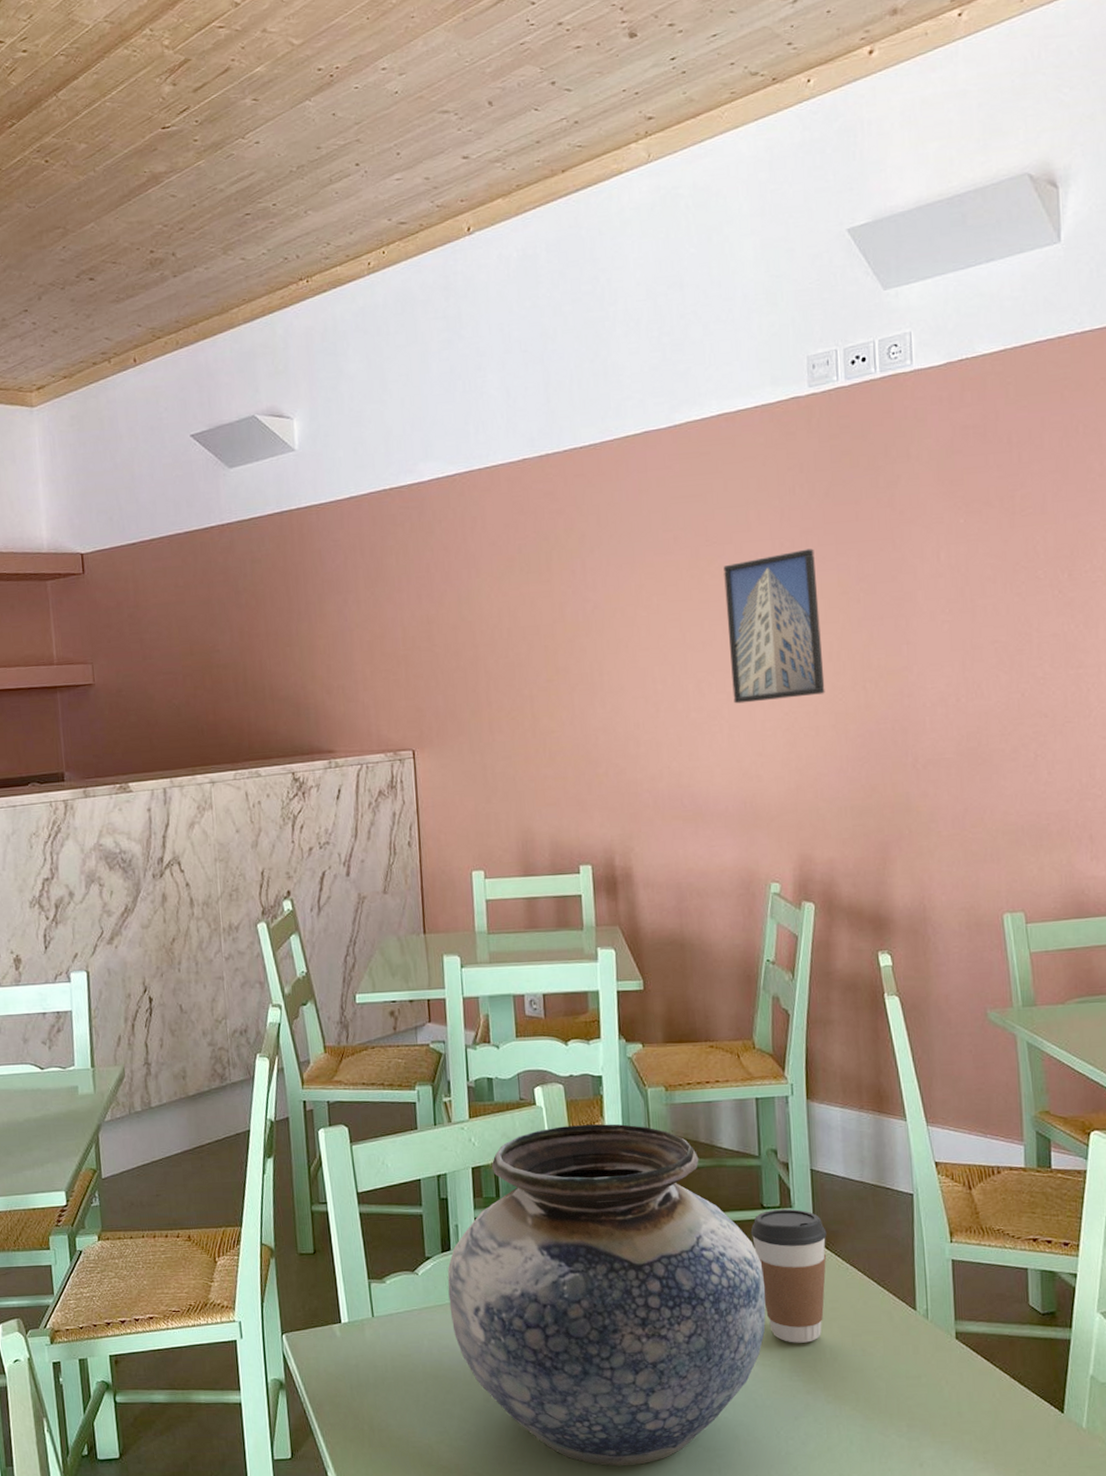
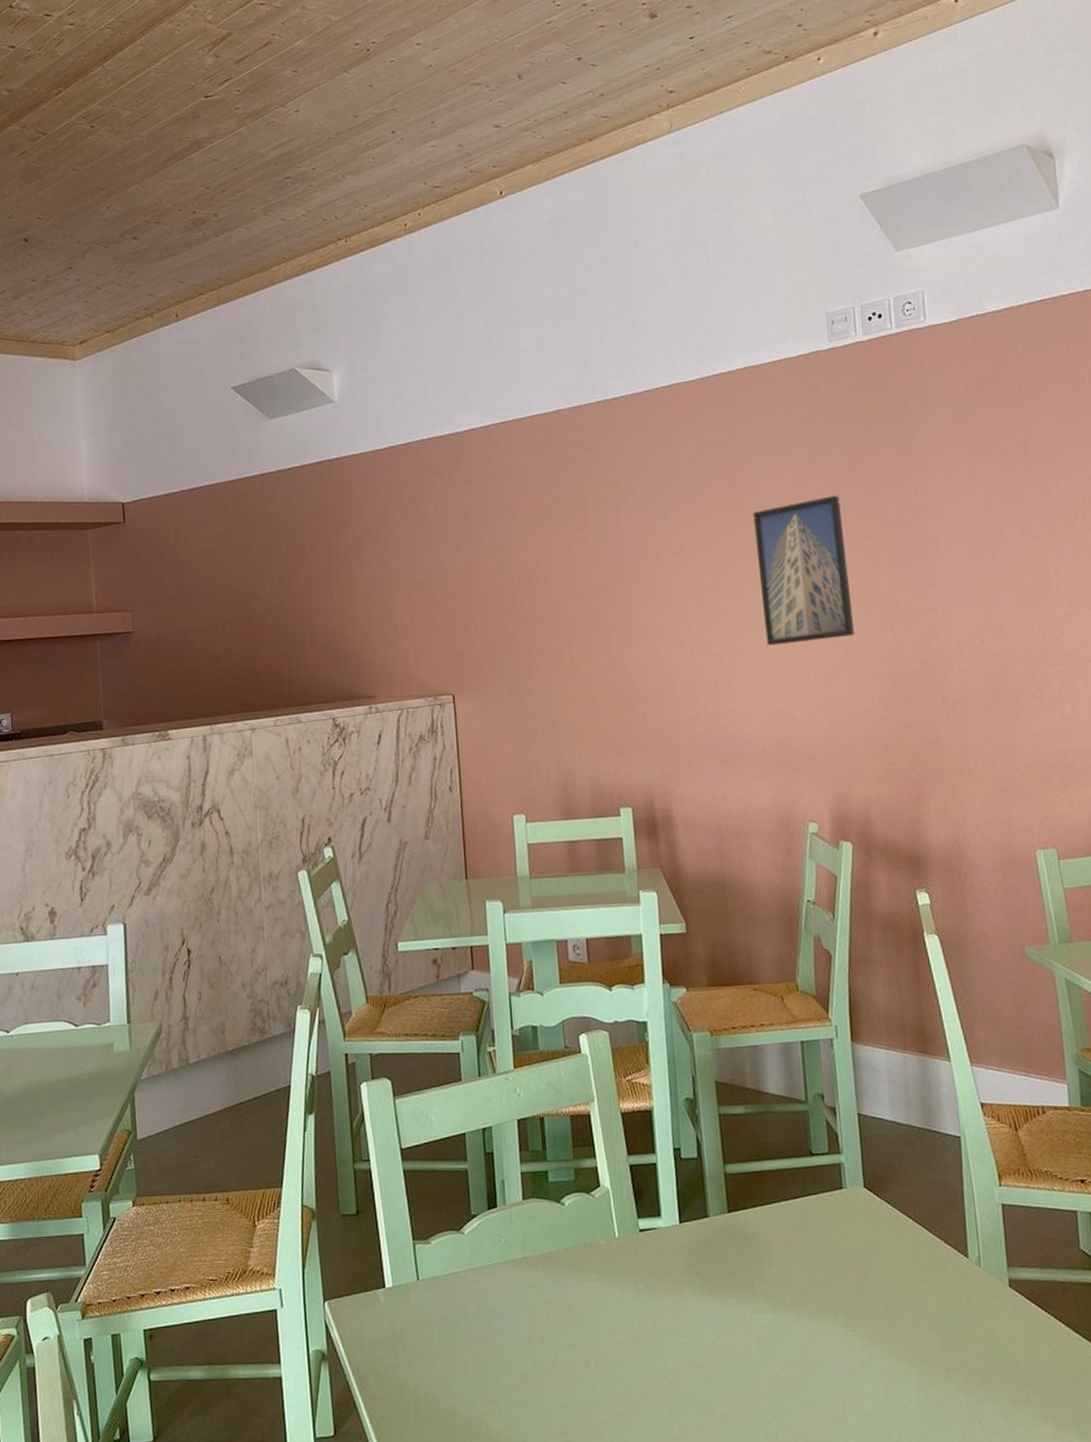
vase: present [447,1123,766,1467] -> none [494,1071,818,1434]
coffee cup: present [750,1208,827,1343] -> none [800,1155,877,1296]

